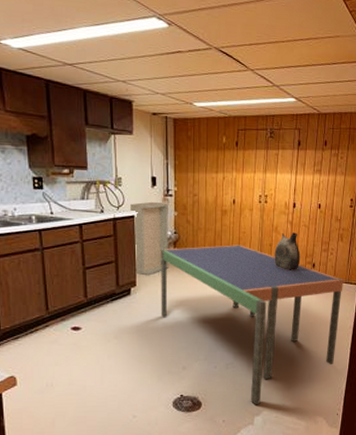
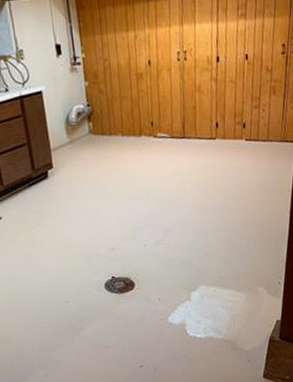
storage cabinet: present [130,201,168,276] -> none [36,72,85,156]
dining table: present [161,245,343,406] -> none [74,111,279,281]
ceramic jug: present [274,232,301,270] -> none [199,90,229,134]

